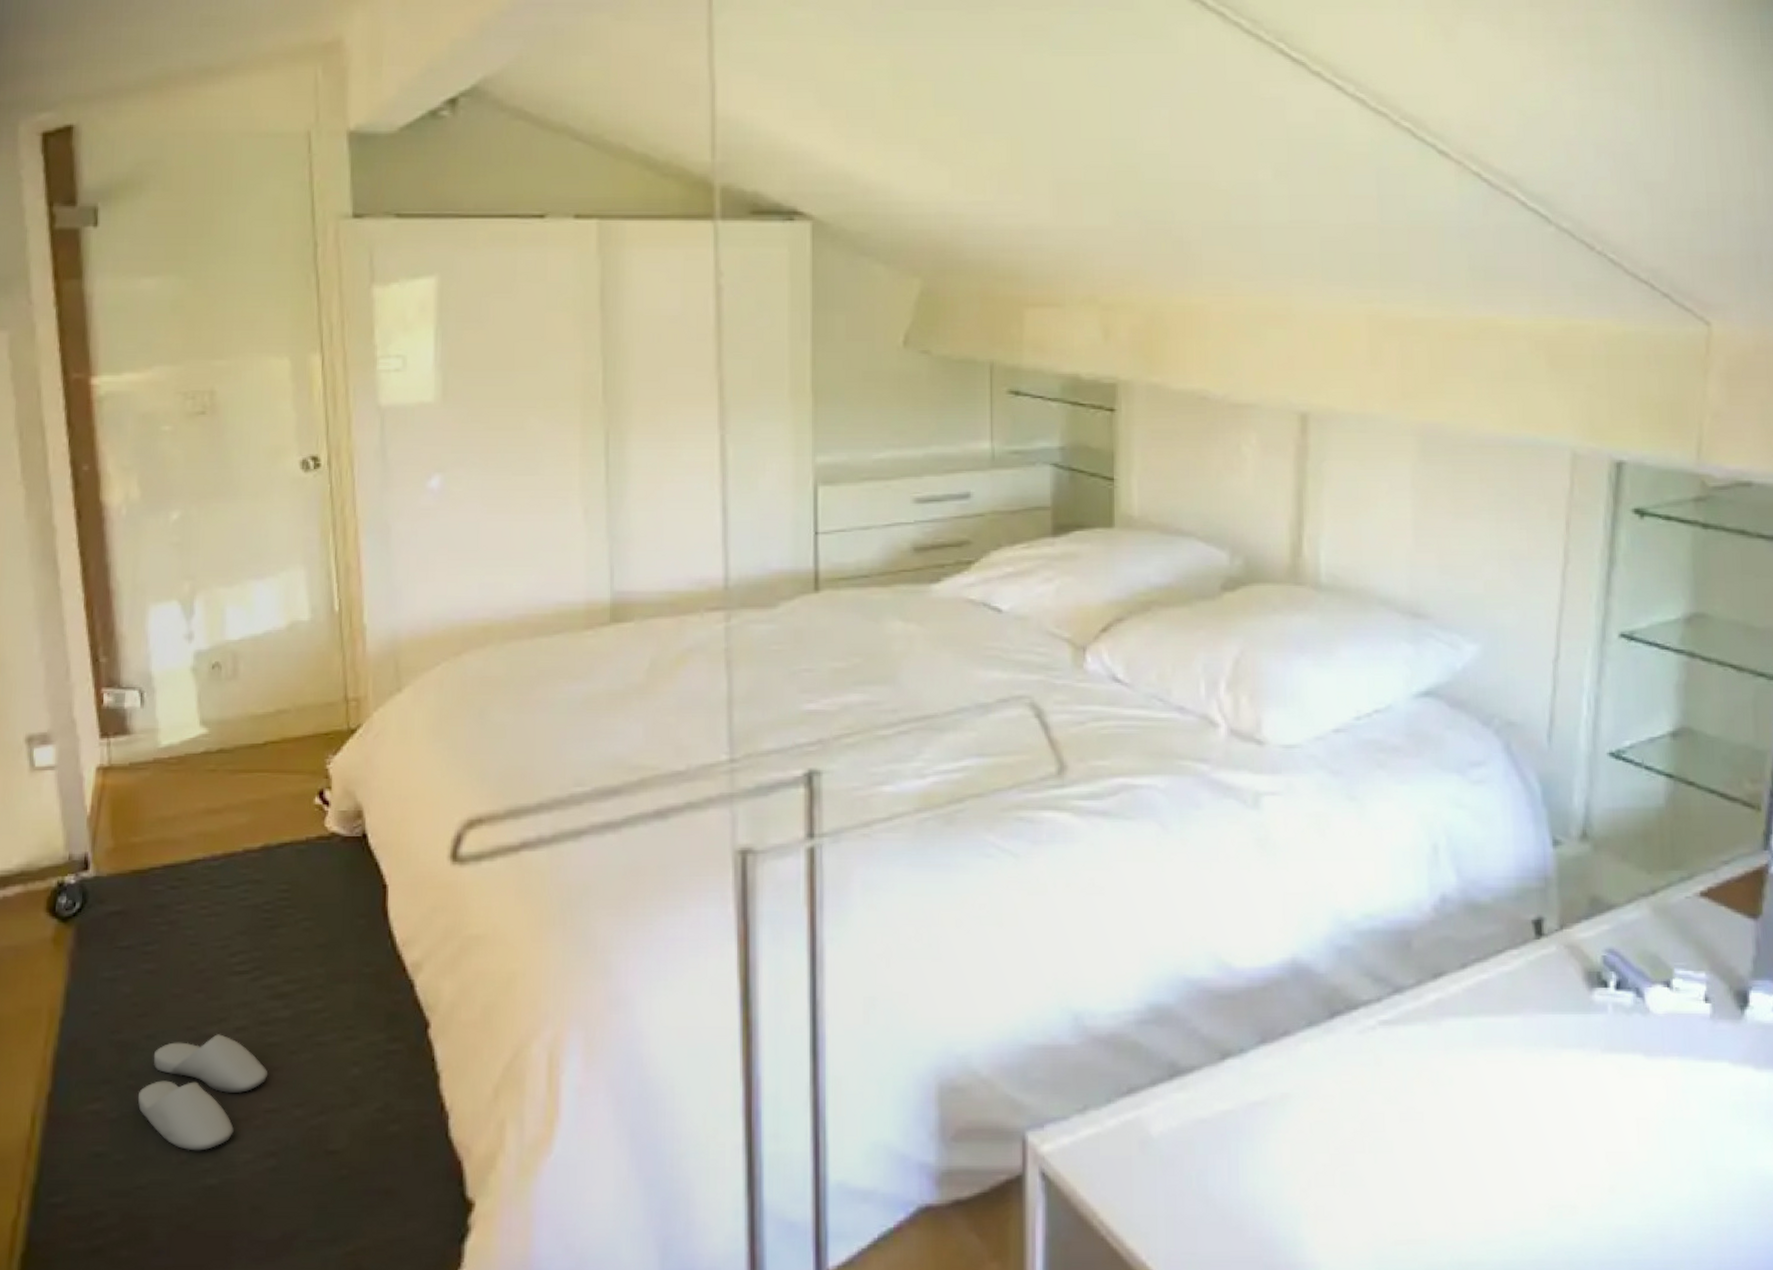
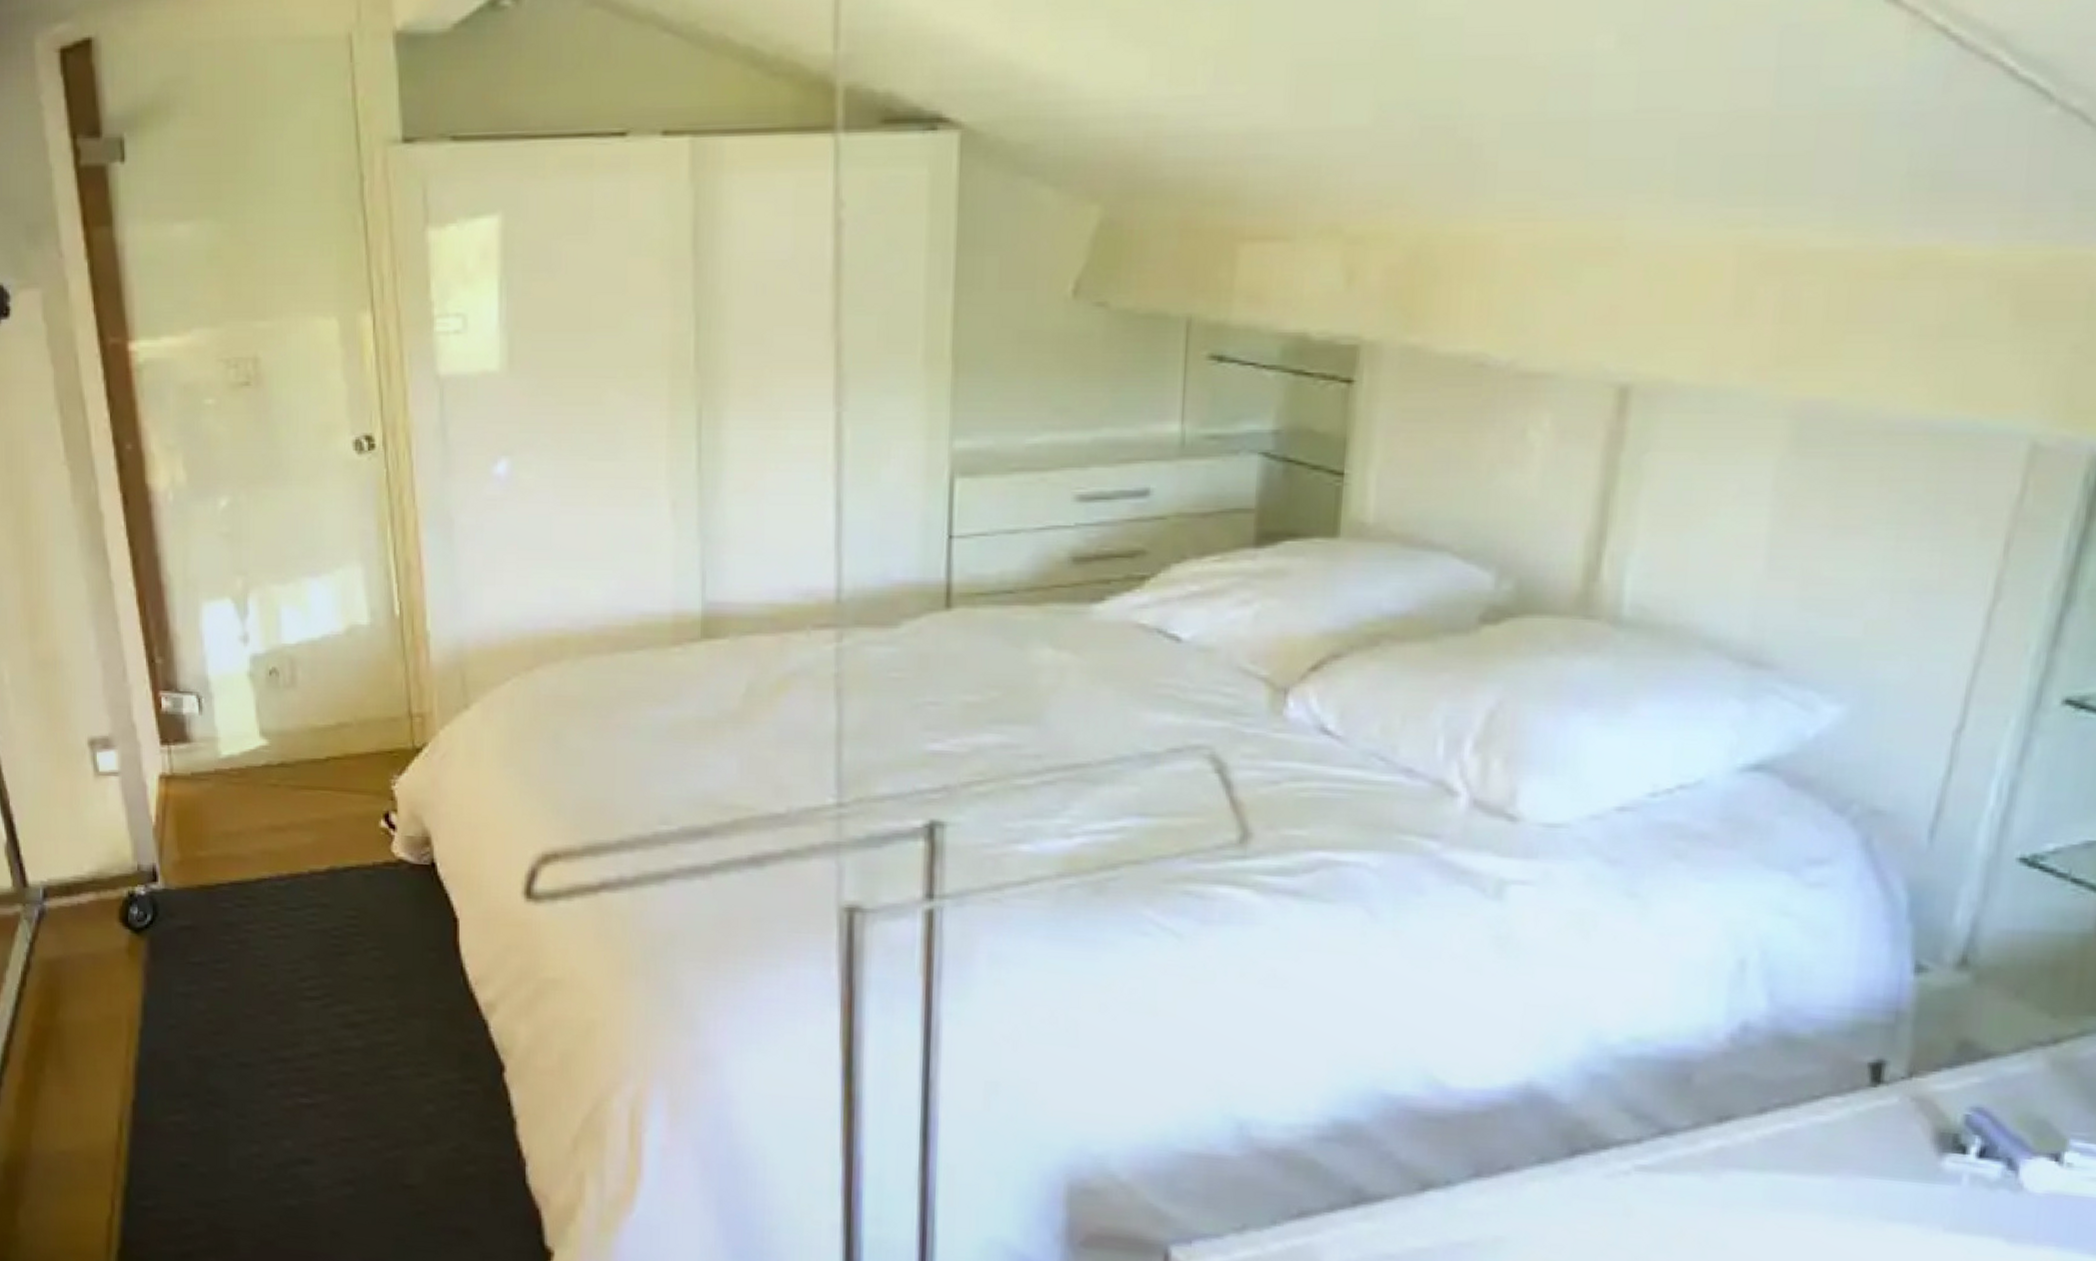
slippers: present [137,1034,268,1151] -> none [217,1058,343,1172]

